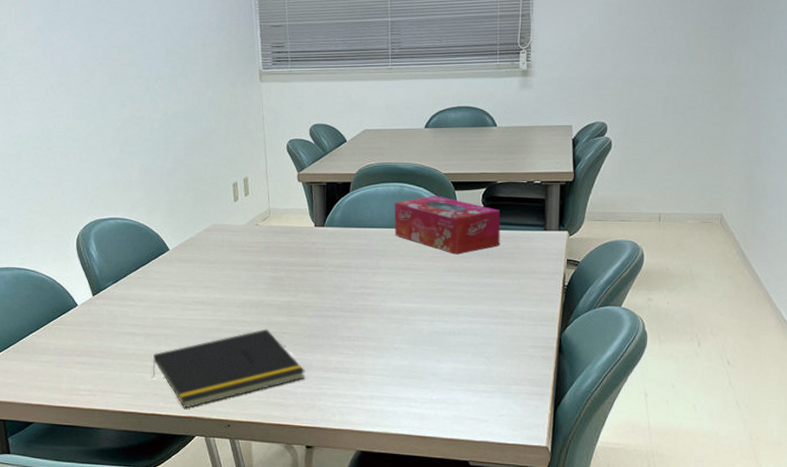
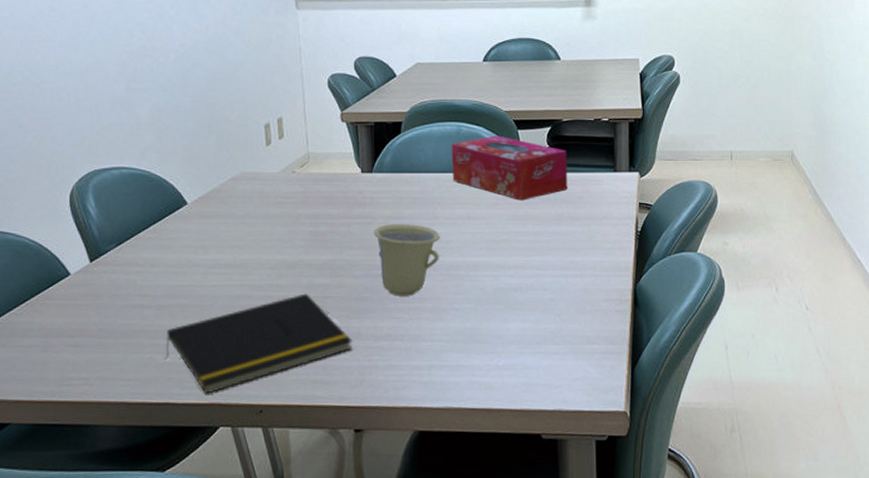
cup: none [325,272,383,335] -> present [374,224,440,296]

